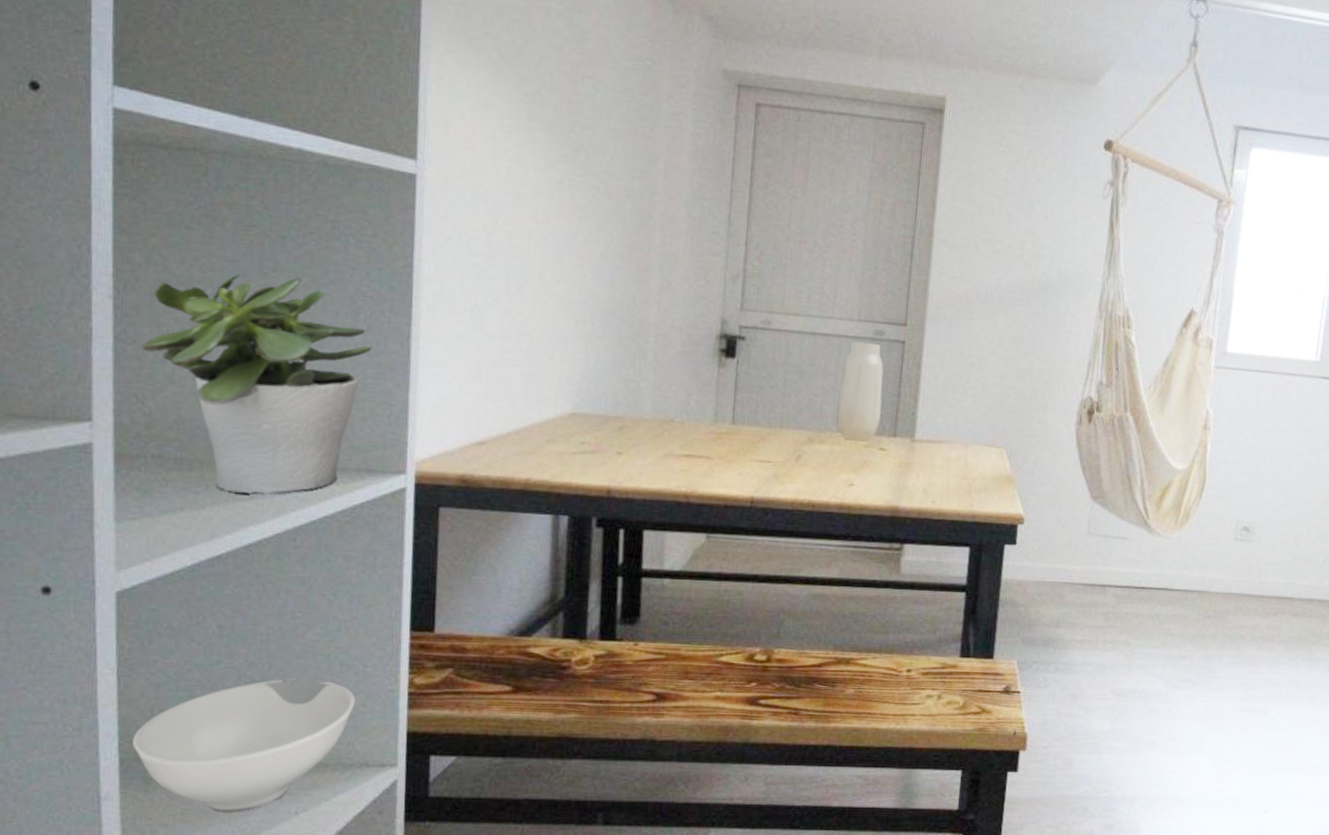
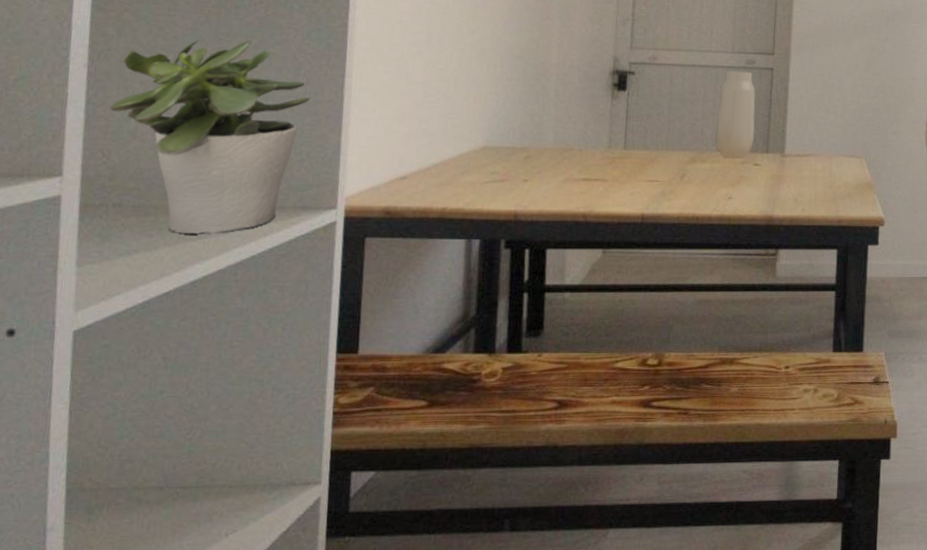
bowl: present [133,679,355,813] -> none [79,404,285,538]

